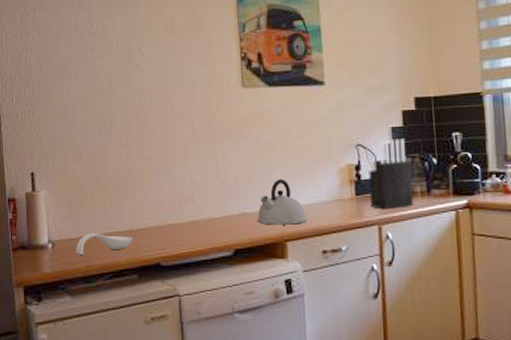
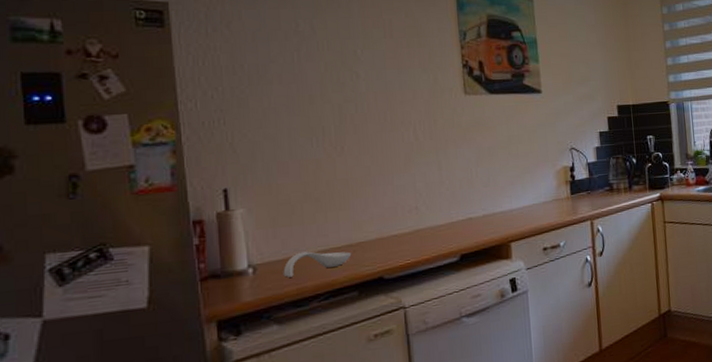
kettle: present [257,178,307,225] -> none [482,182,529,228]
knife block: present [369,139,414,209] -> none [581,142,619,206]

